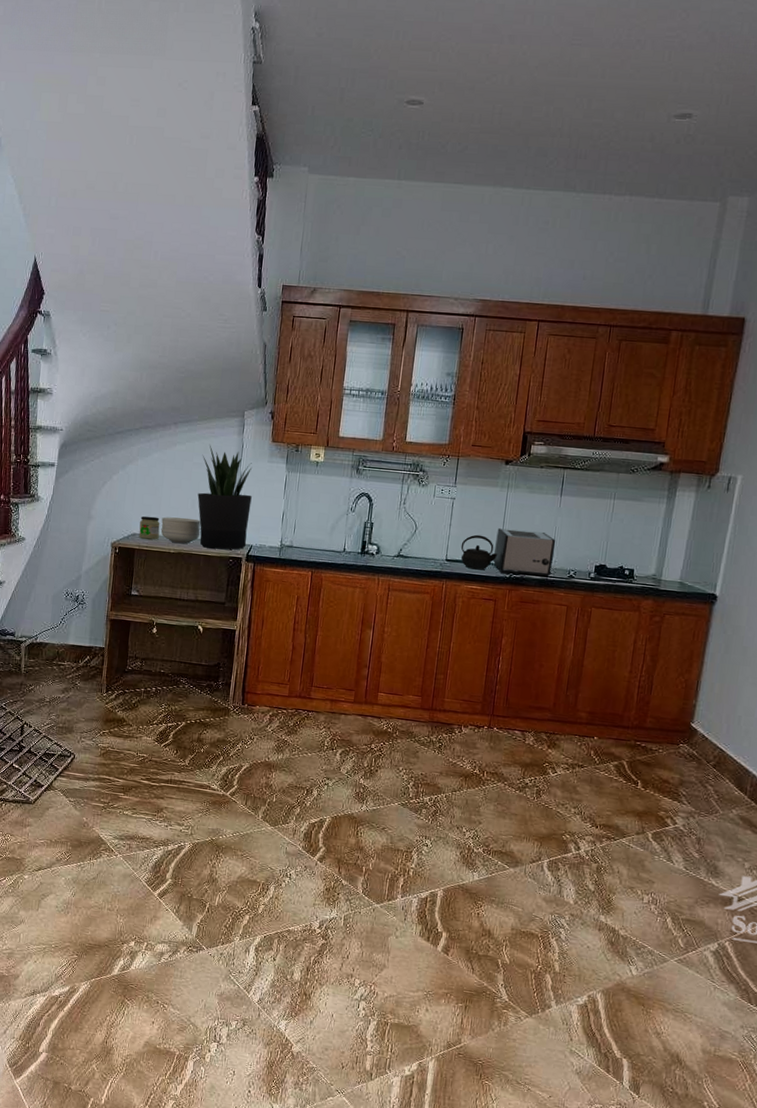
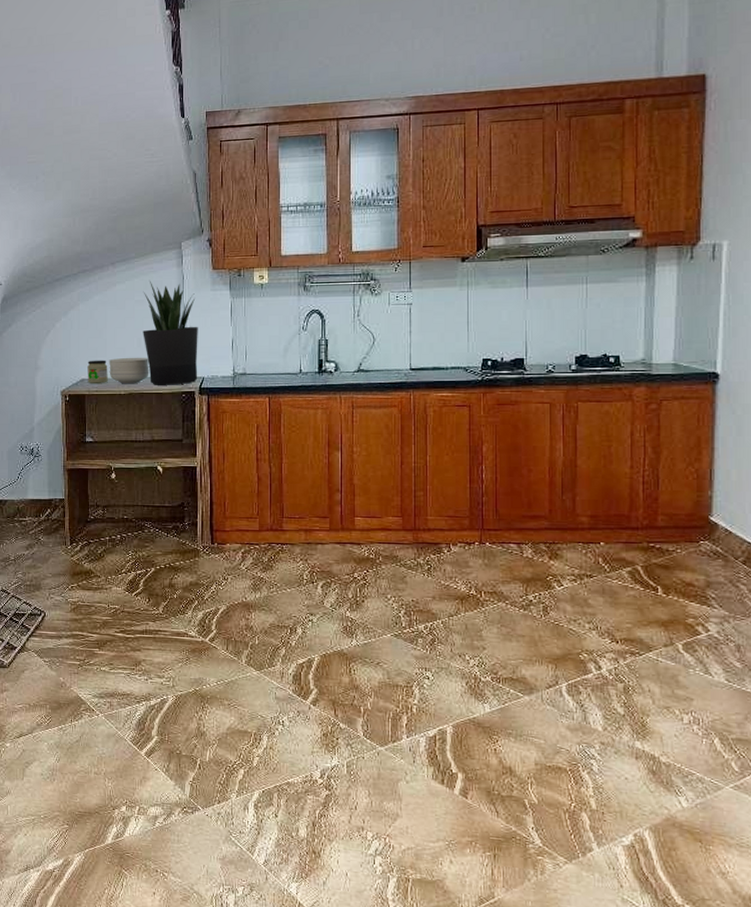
kettle: present [460,534,498,570] -> none [424,339,466,376]
toaster: present [493,528,556,578] -> none [462,328,528,377]

